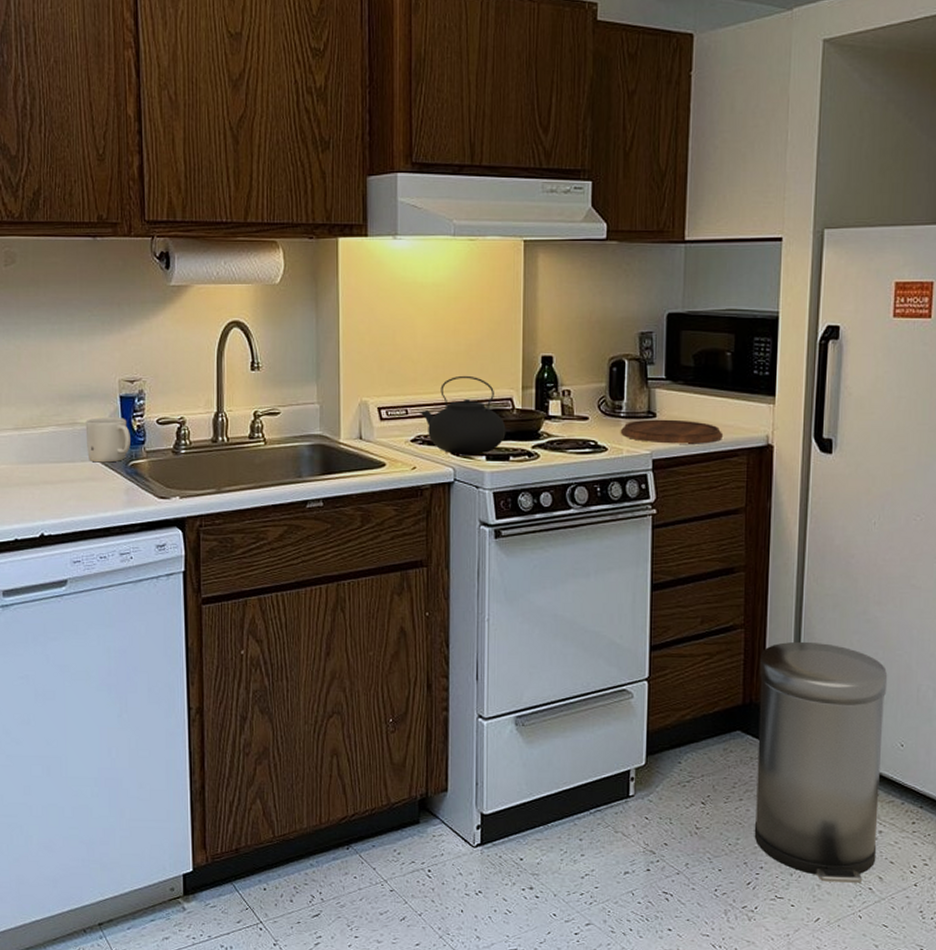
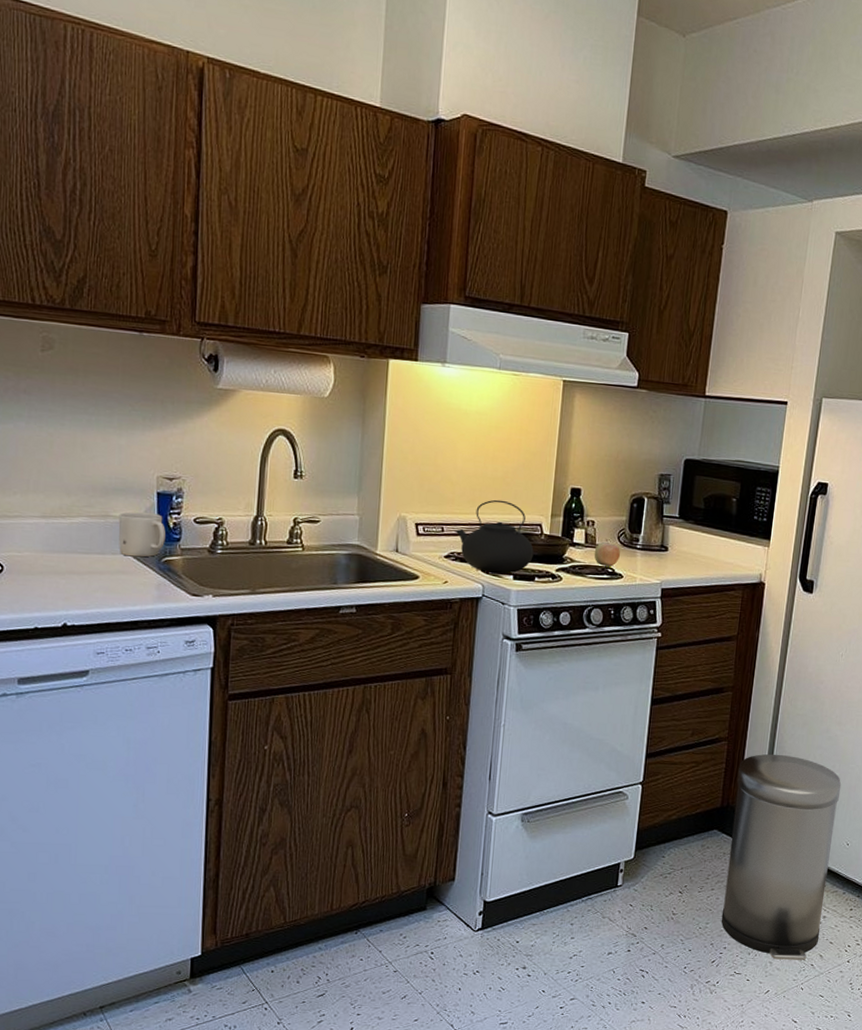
fruit: none [572,409,602,440] -> present [594,539,620,568]
cutting board: present [621,419,724,444] -> none [636,552,724,578]

